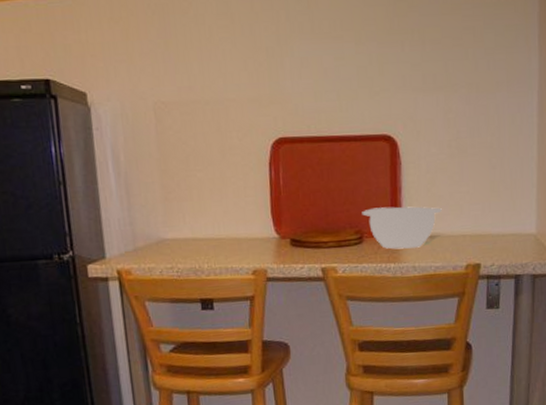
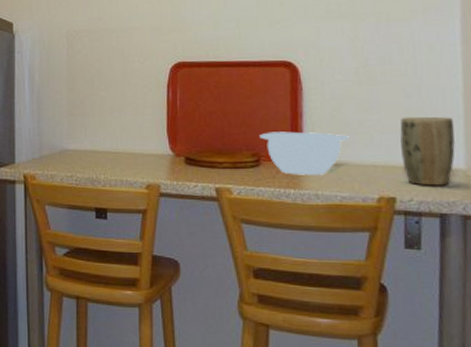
plant pot: none [485,186,529,251] -> present [400,116,455,186]

